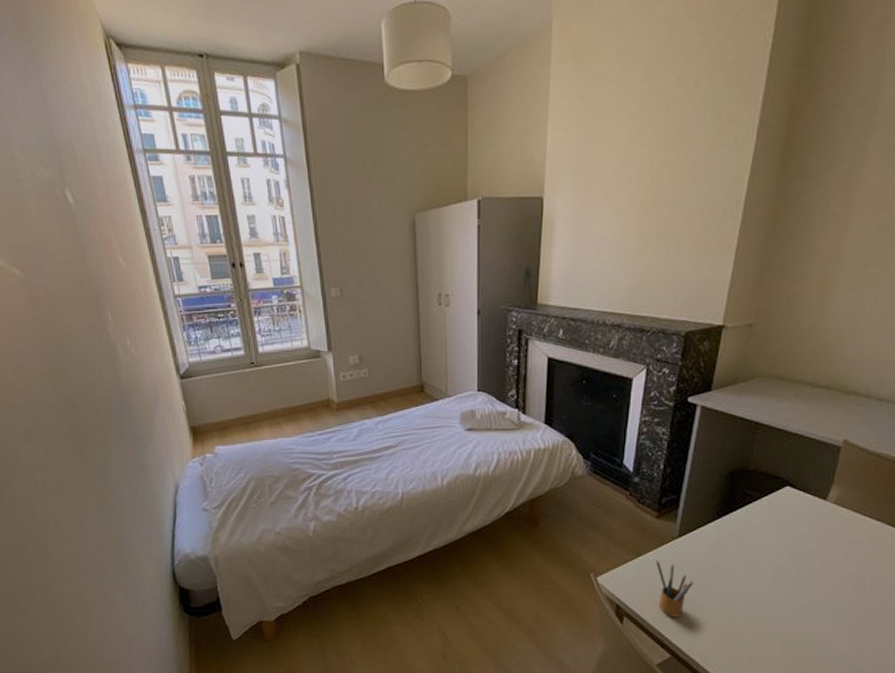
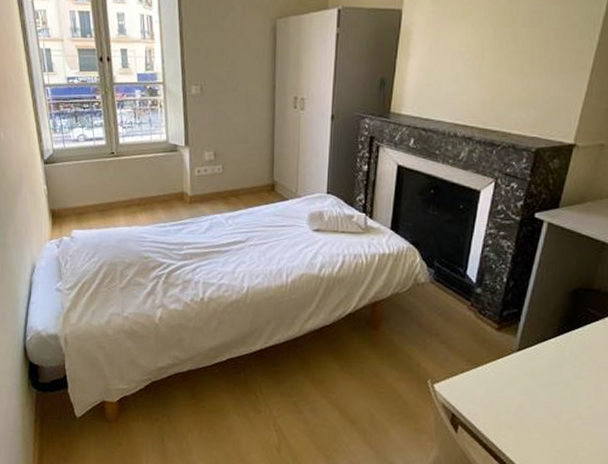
pencil box: present [656,559,694,617] -> none [494,371,532,431]

